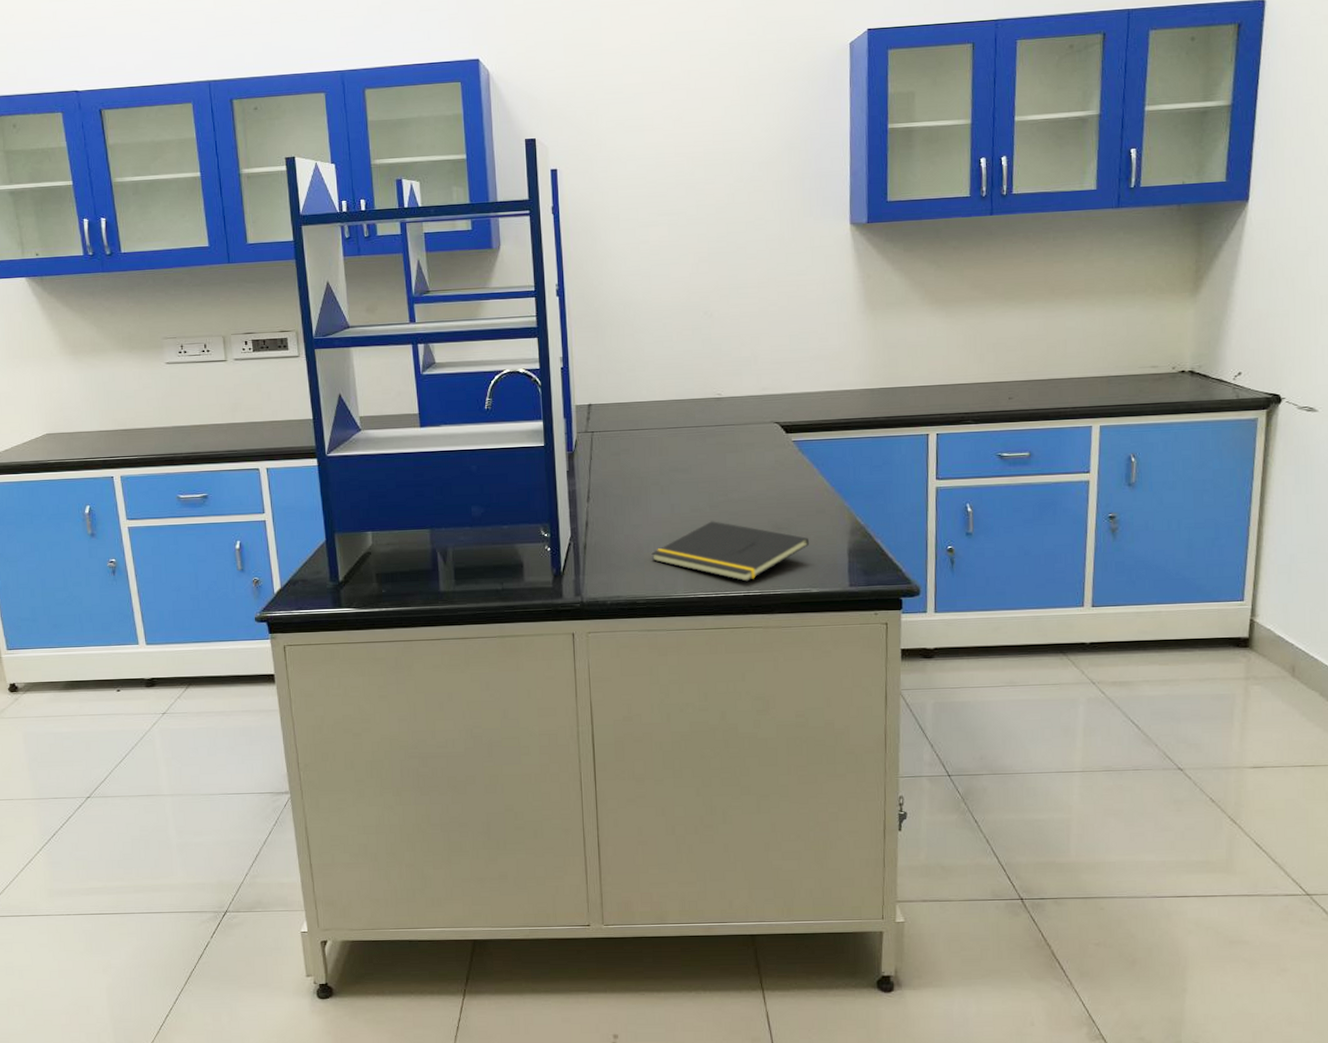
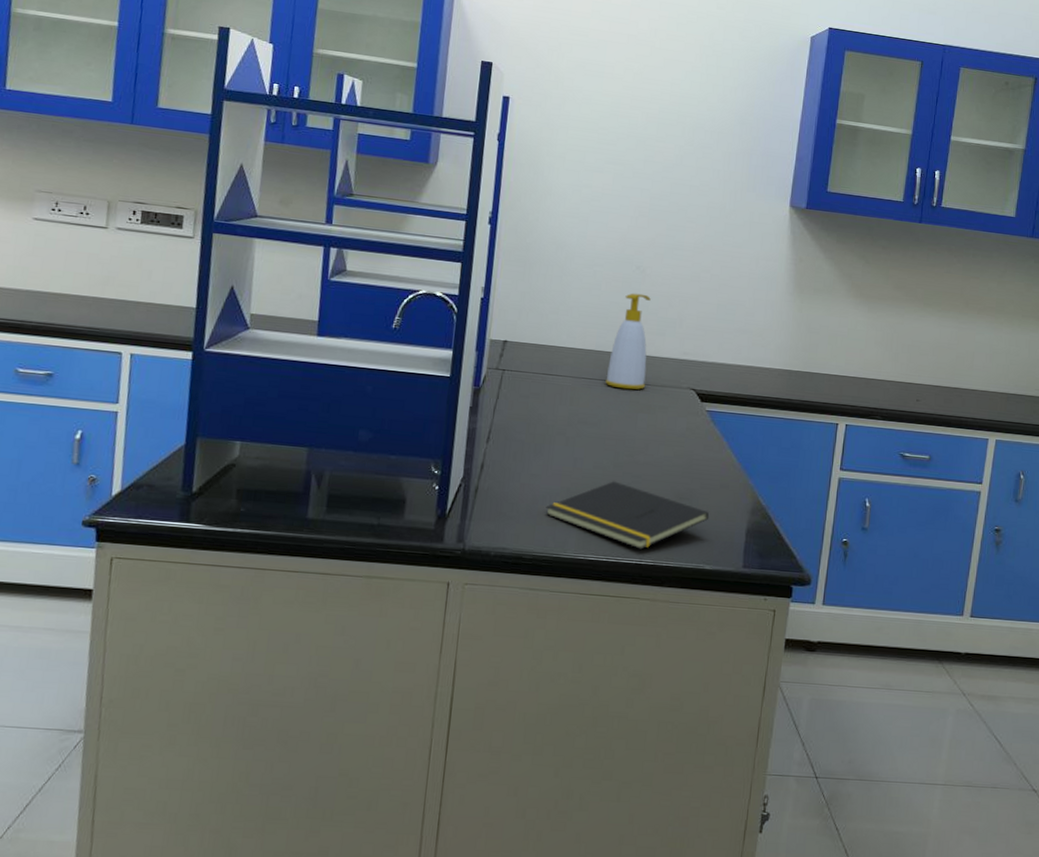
soap bottle: none [690,337,730,433] -> present [605,293,651,390]

